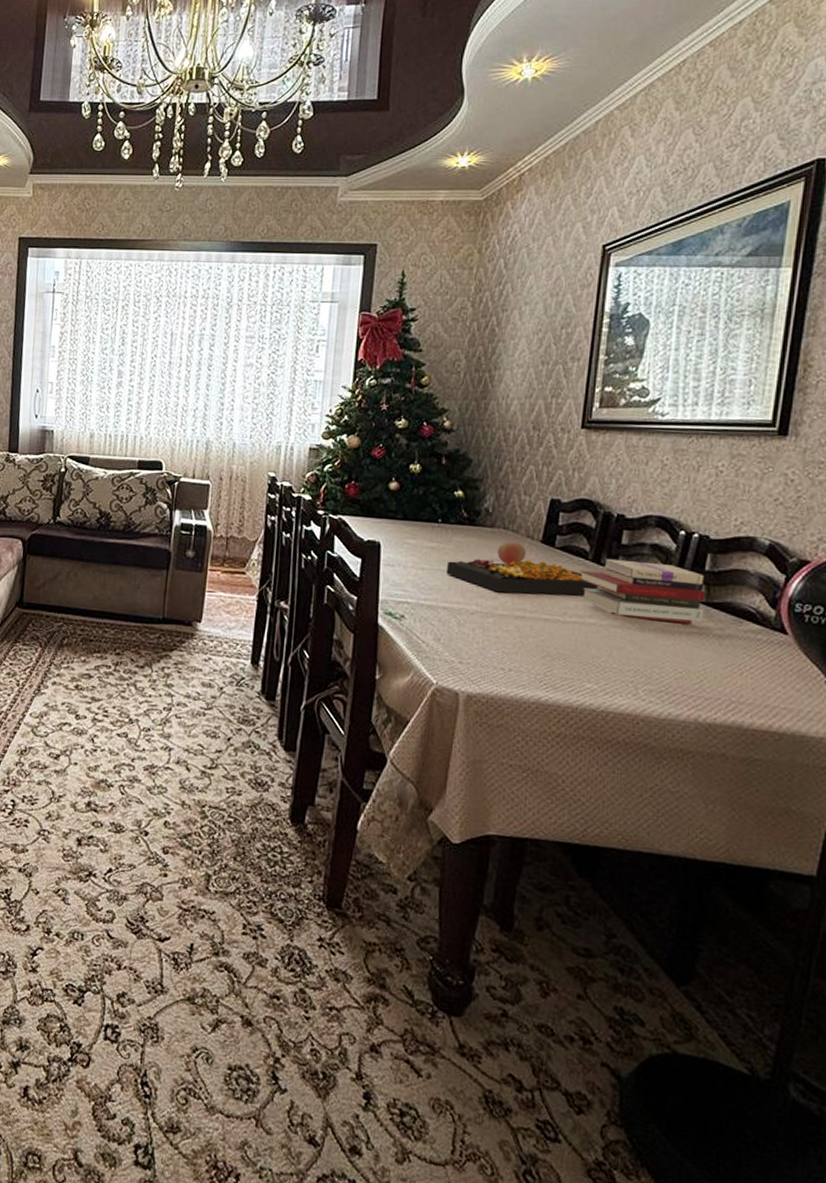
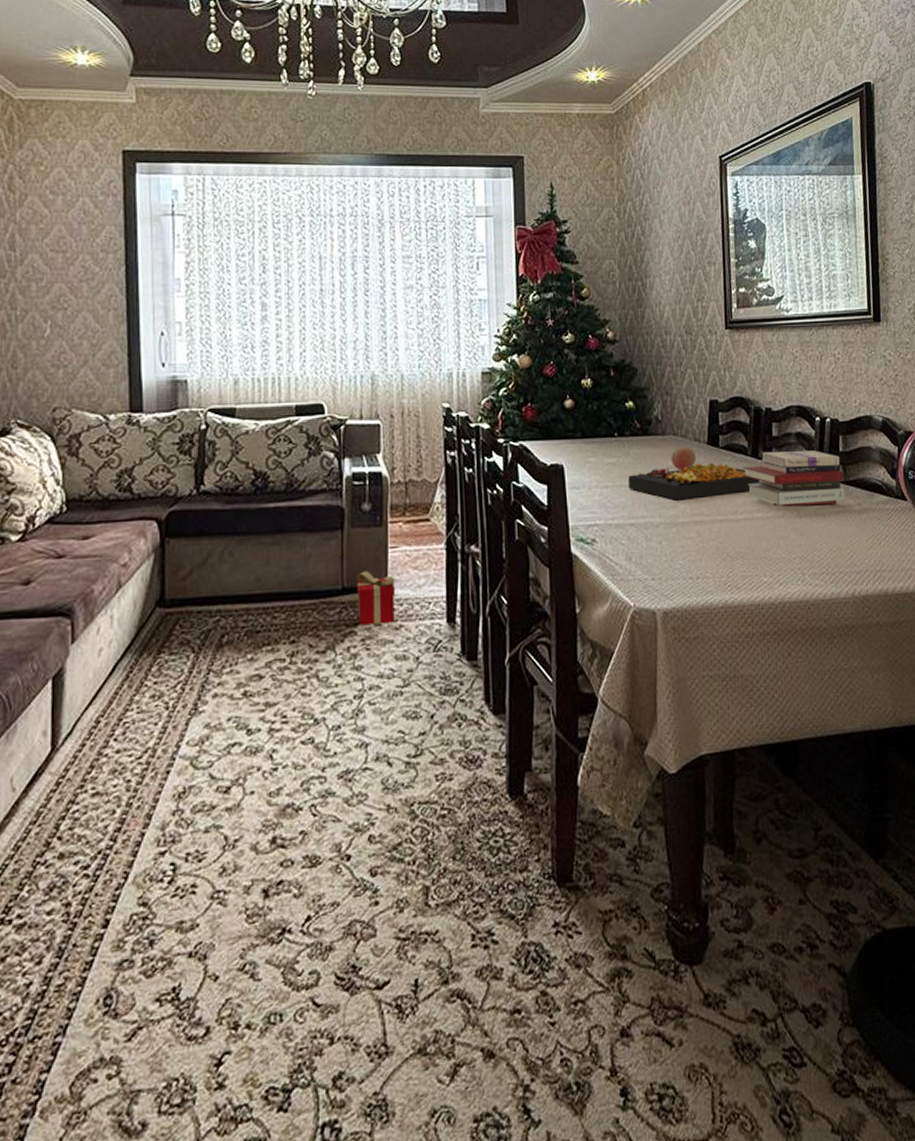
gift box: none [174,607,209,655] -> present [356,571,396,626]

